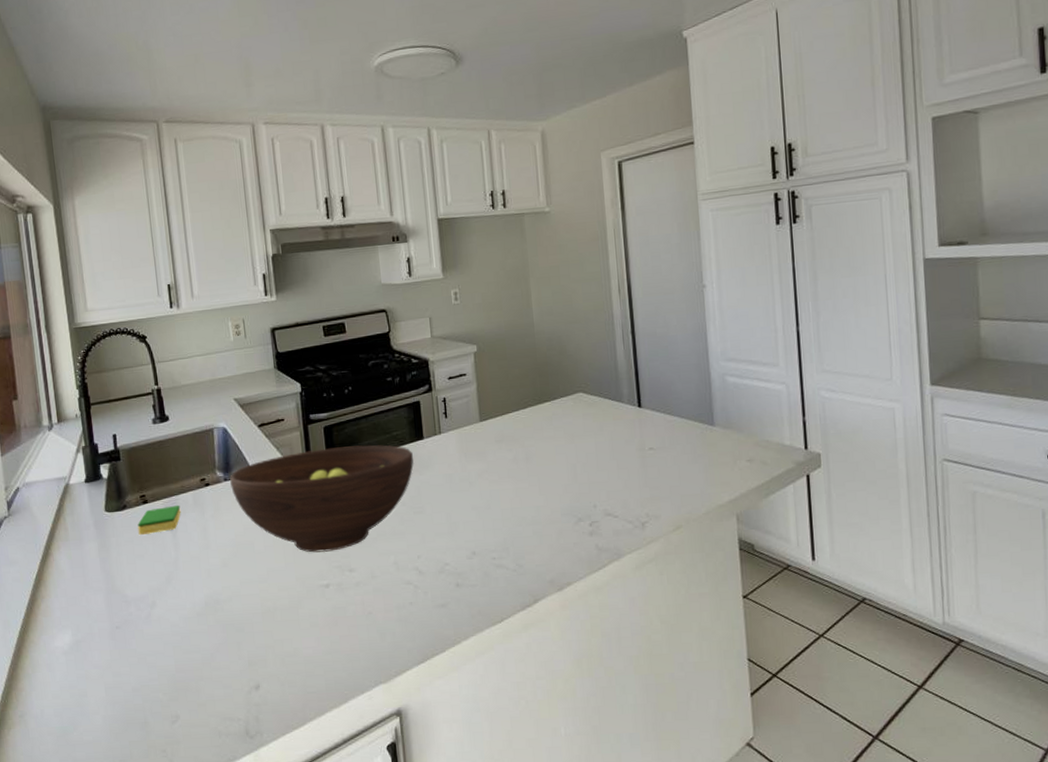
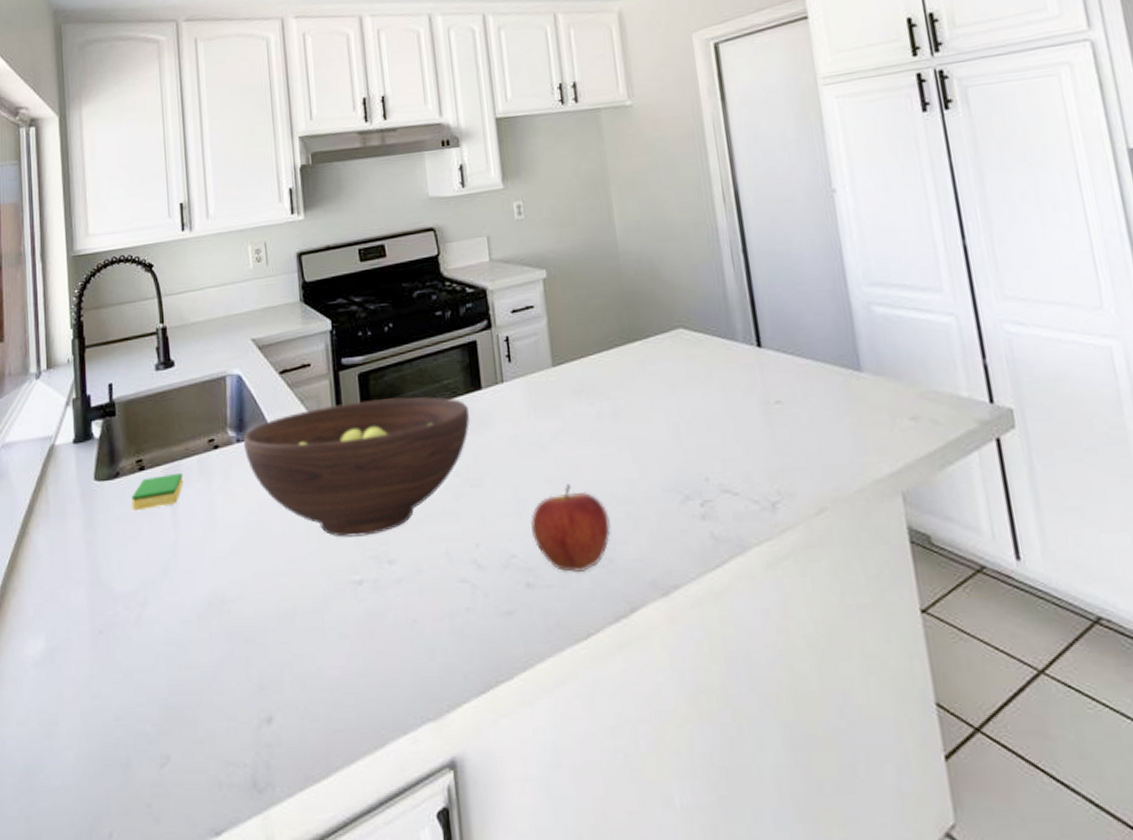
apple: none [460,511,522,576] -> present [531,484,611,573]

